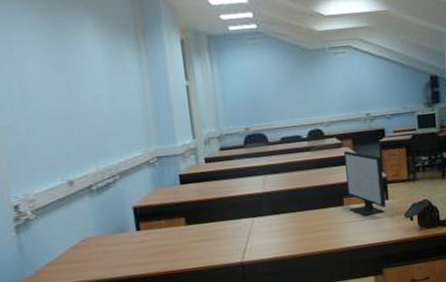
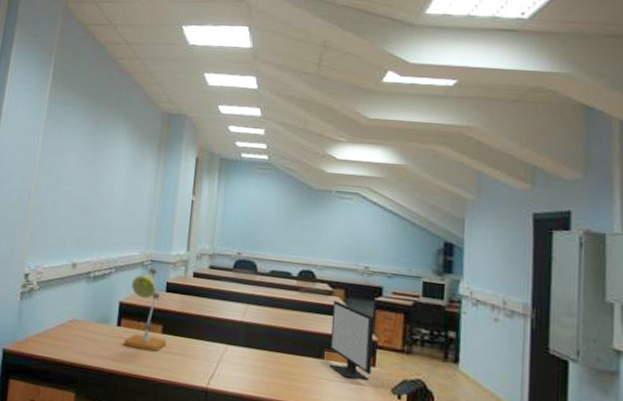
desk lamp: none [141,164,193,248] -> present [123,268,167,352]

